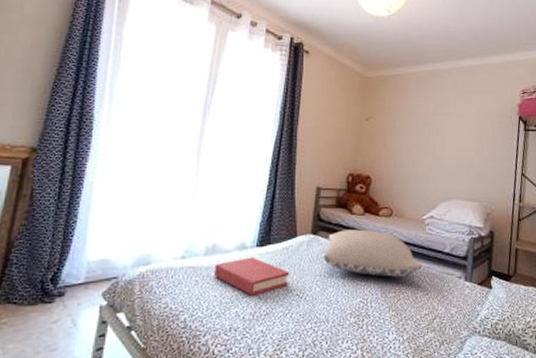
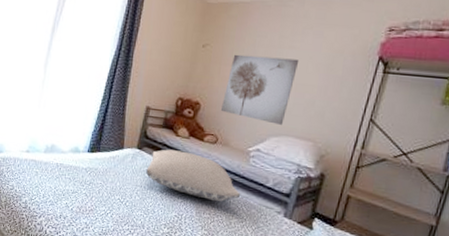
hardback book: present [214,257,290,296] -> none [51,160,114,193]
wall art: none [391,125,455,189] -> present [220,54,299,125]

